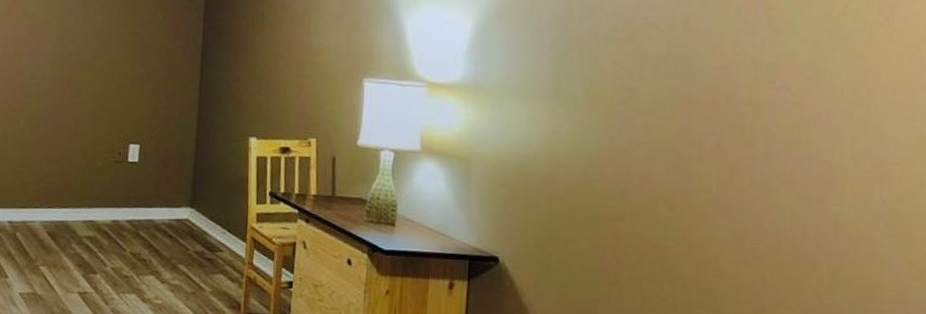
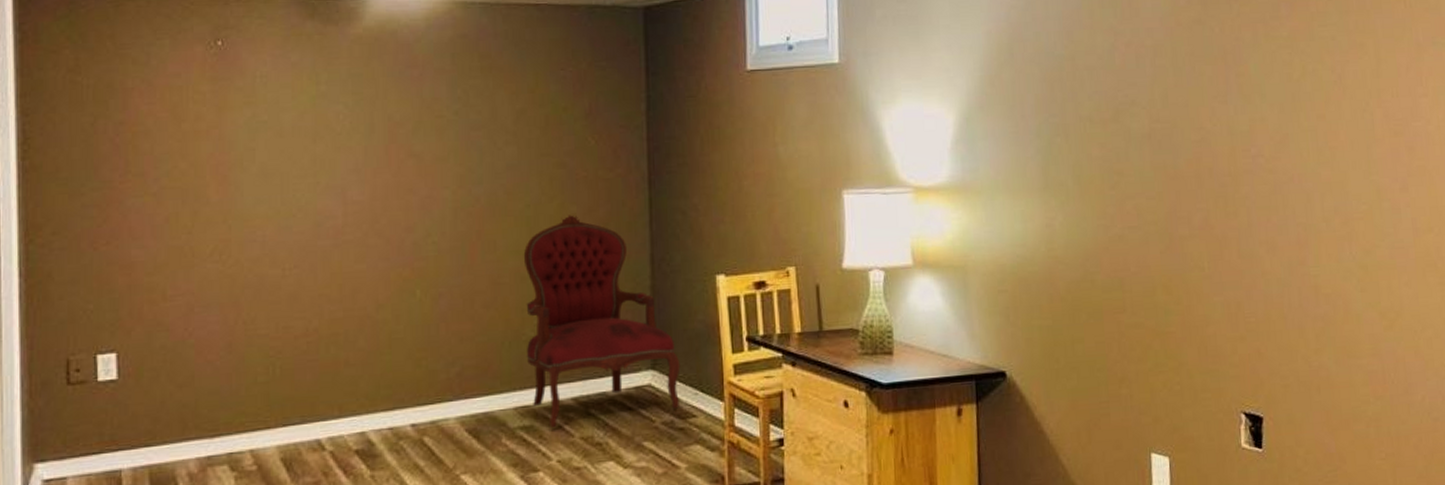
armchair: none [95,74,214,242] -> present [523,215,681,428]

